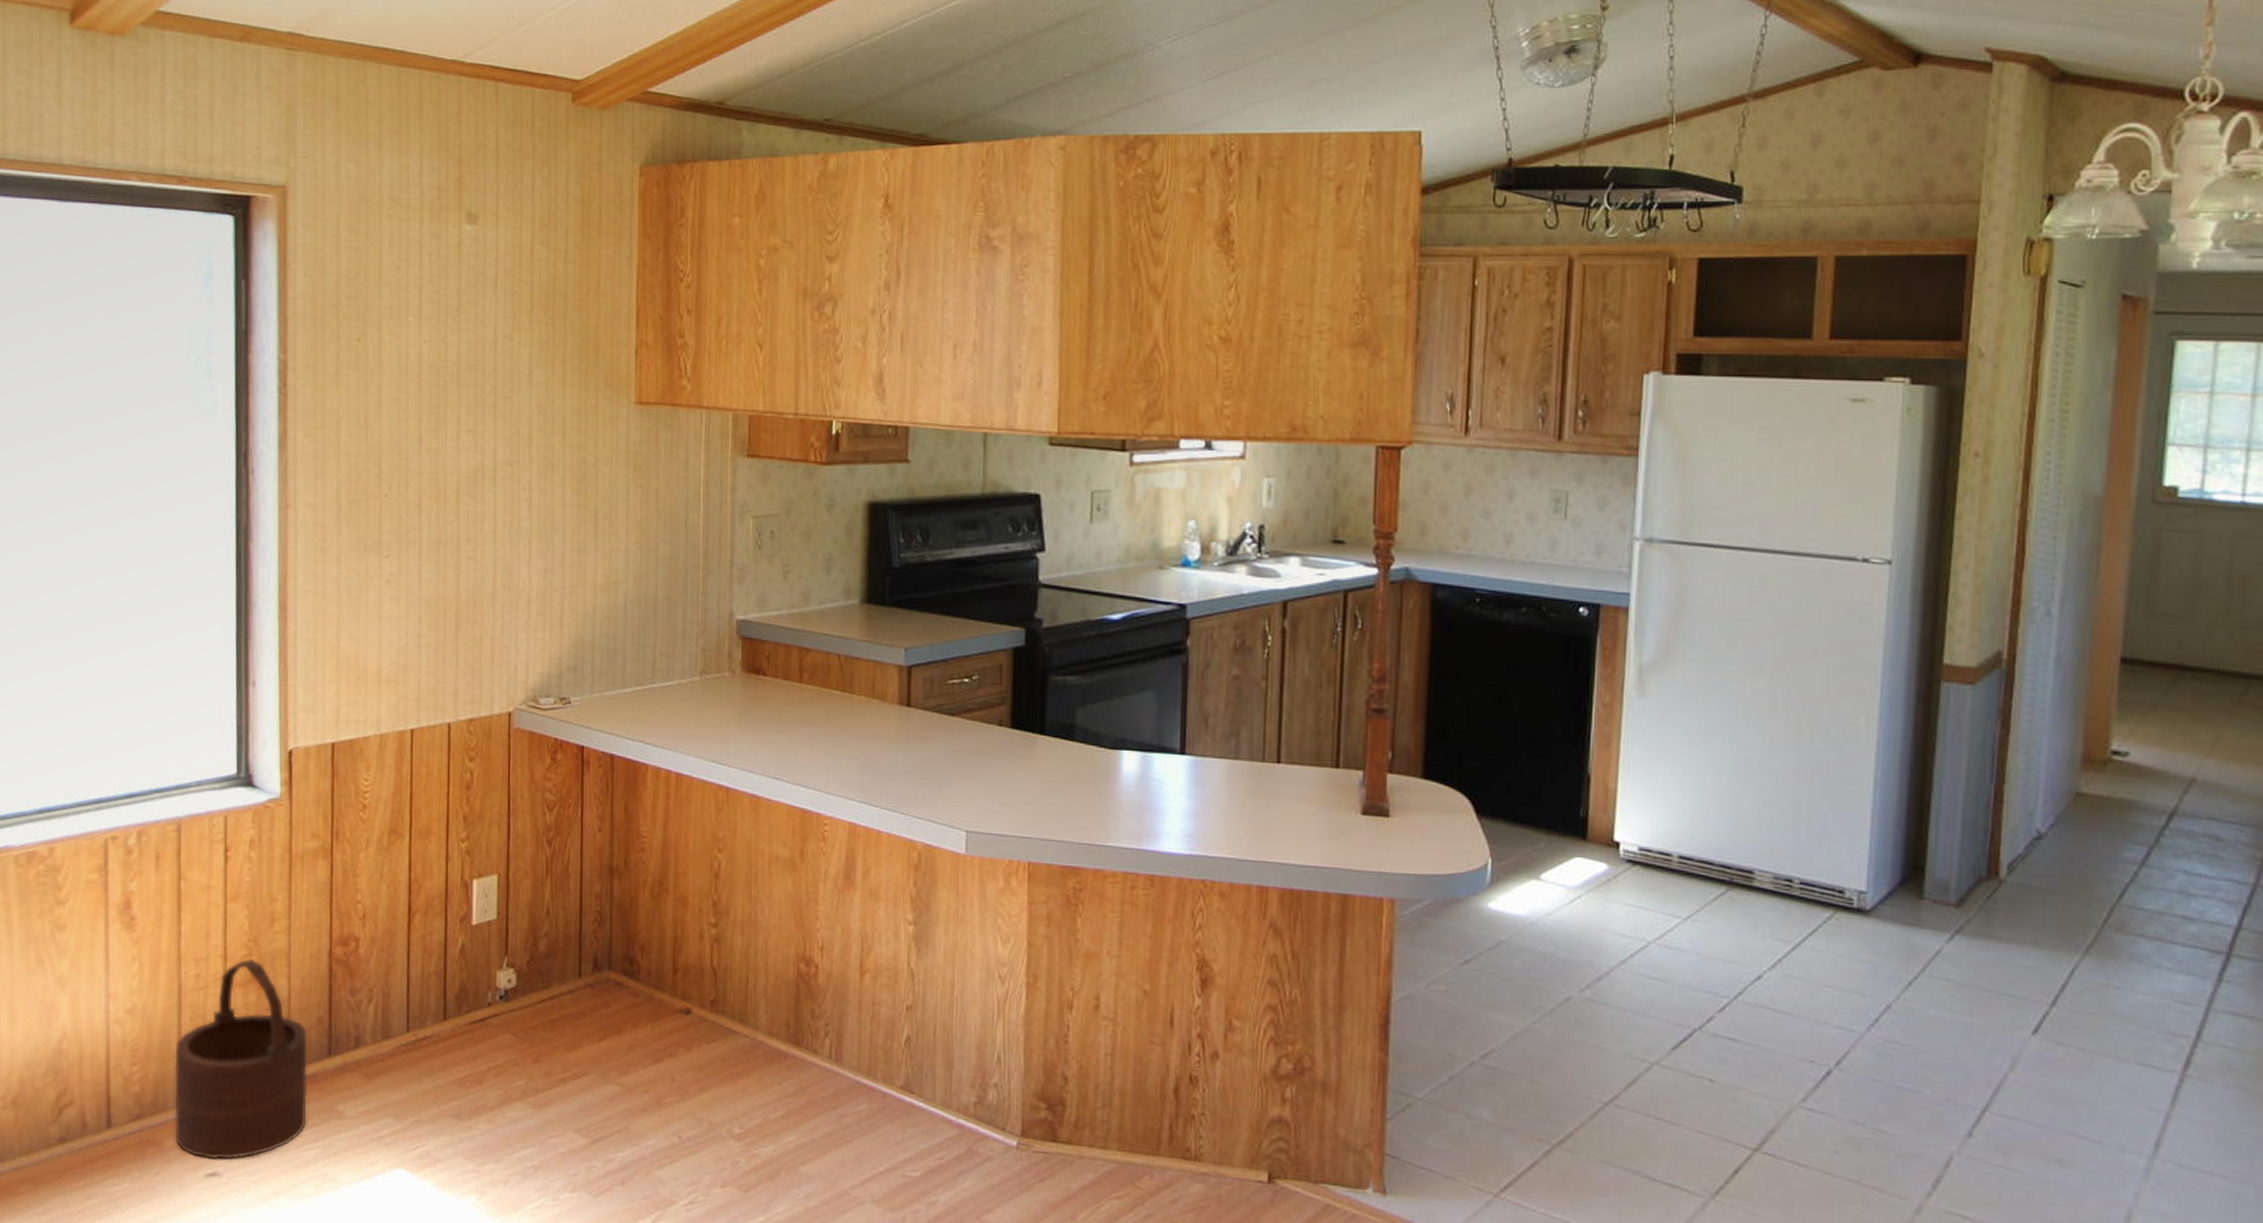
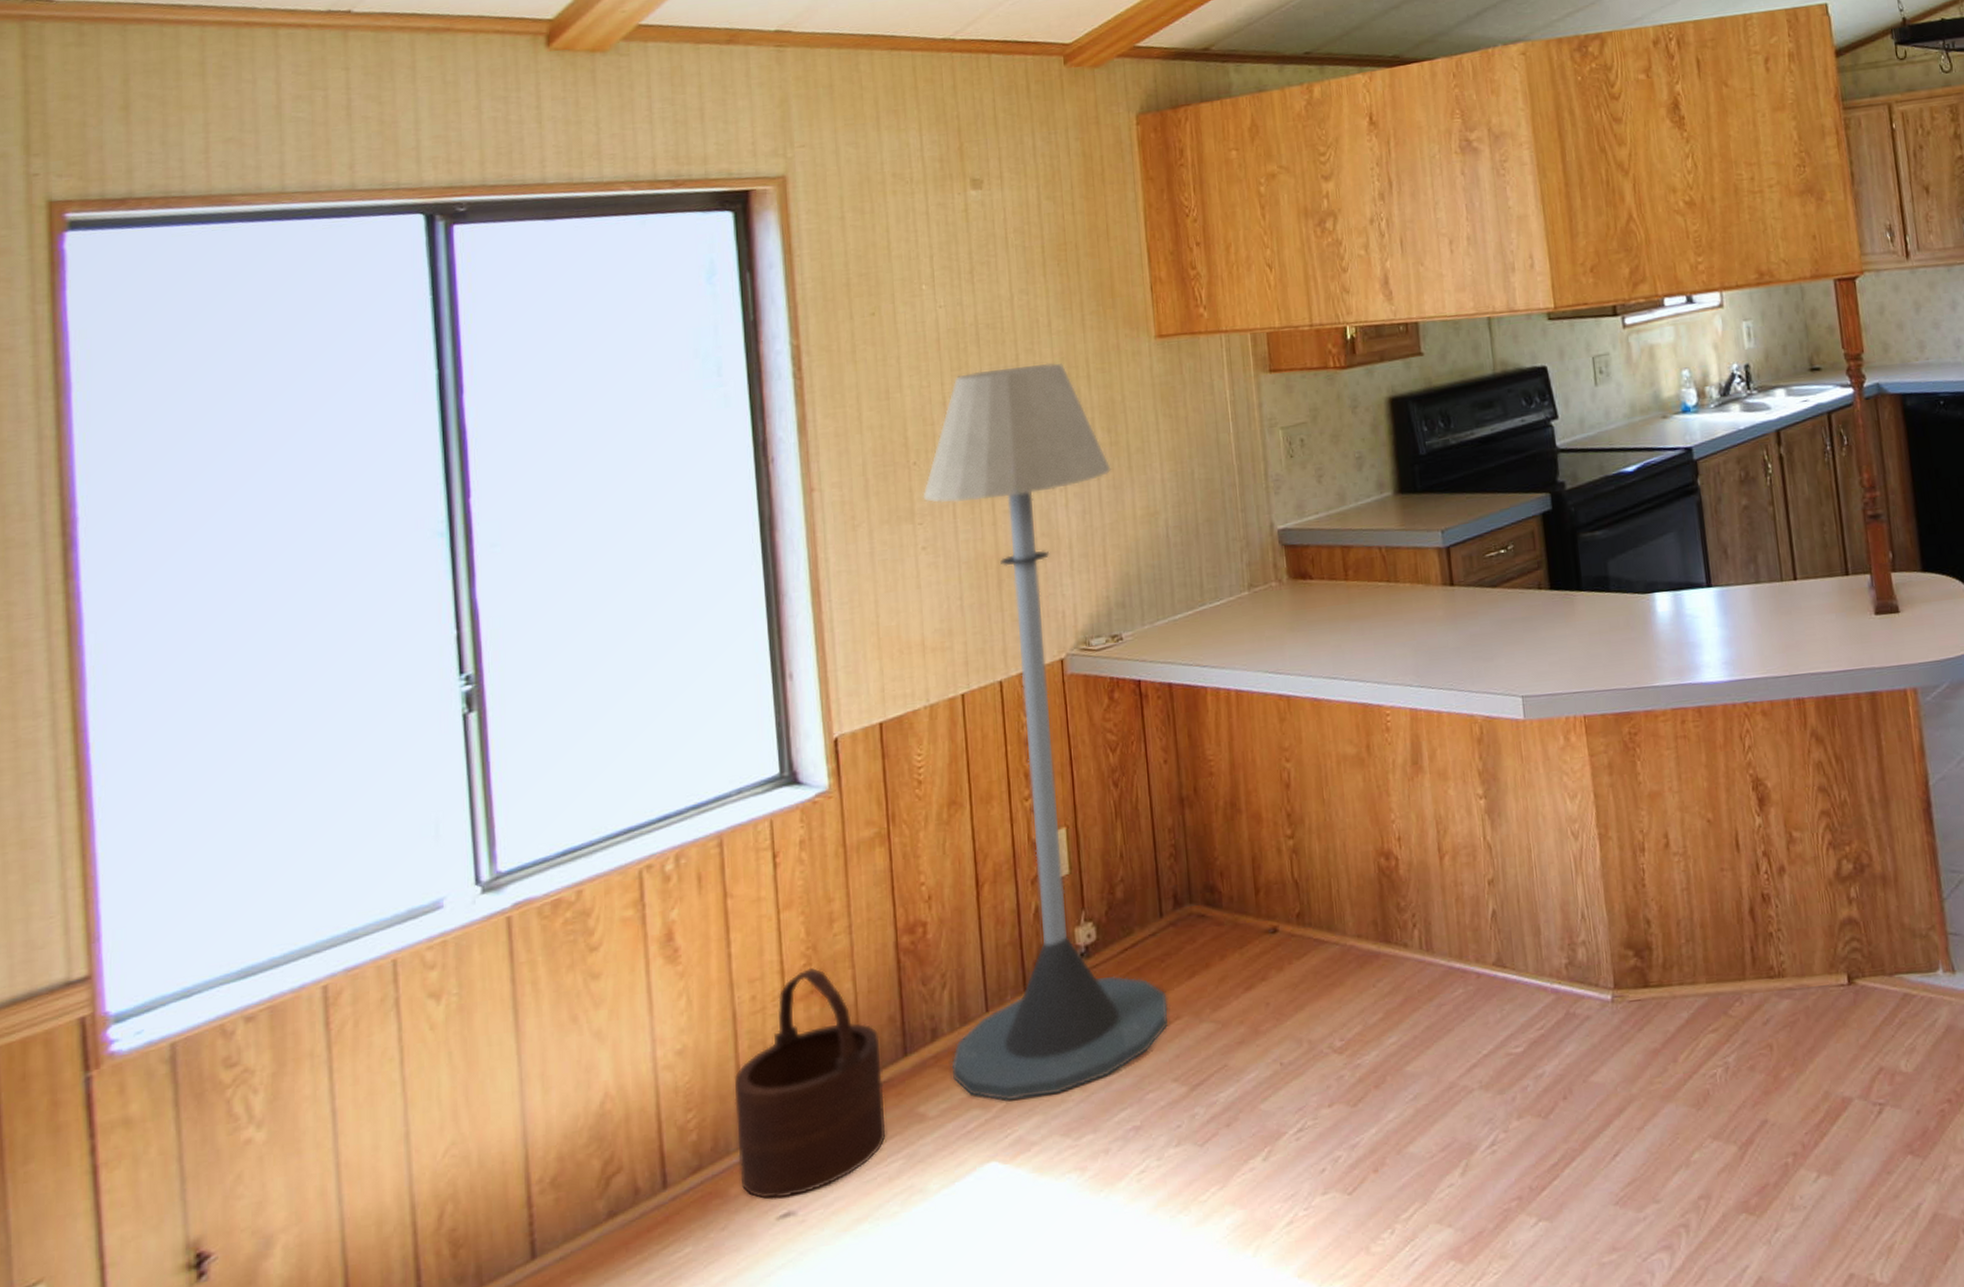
floor lamp: none [370,412,577,1121] -> present [922,362,1169,1102]

